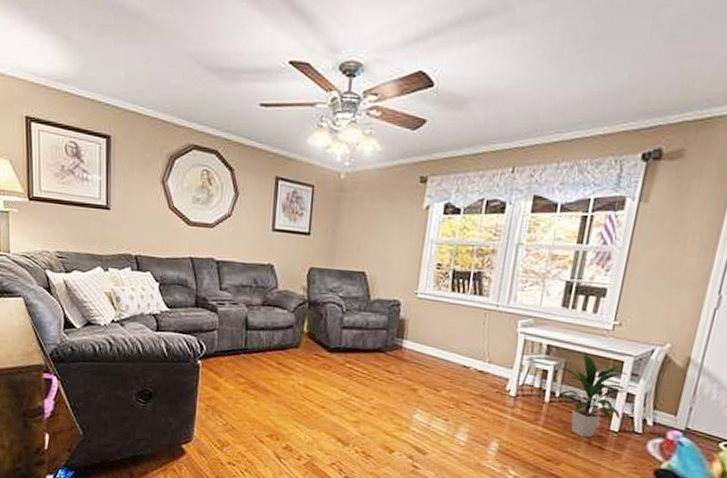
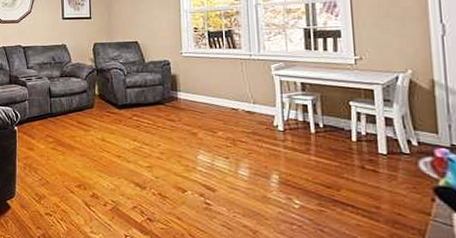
indoor plant: present [557,352,628,437] -> none [317,85,385,162]

